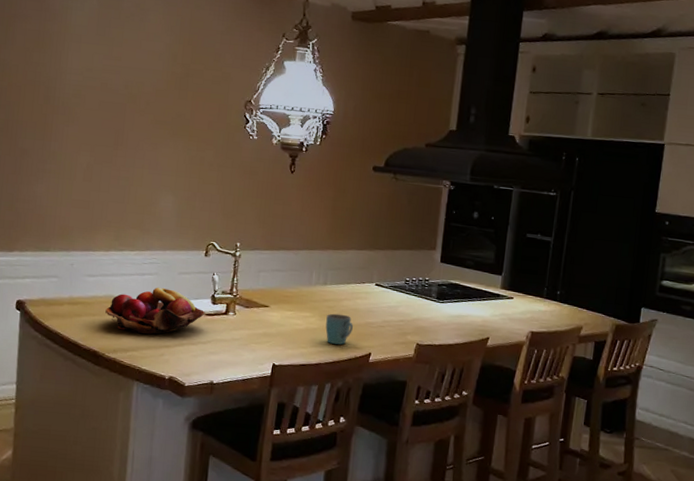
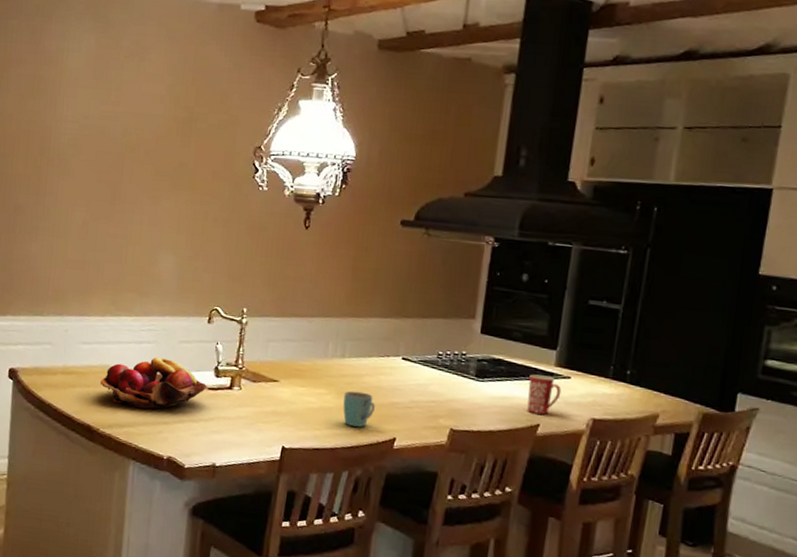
mug: none [479,296,506,329] -> present [527,374,562,415]

